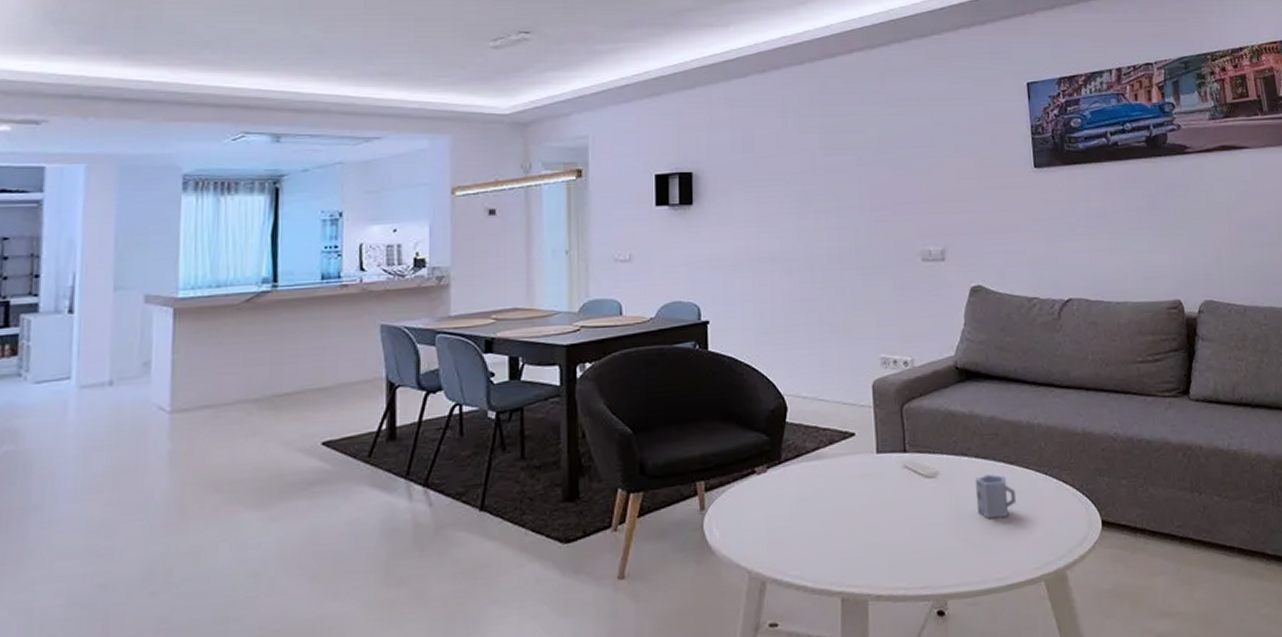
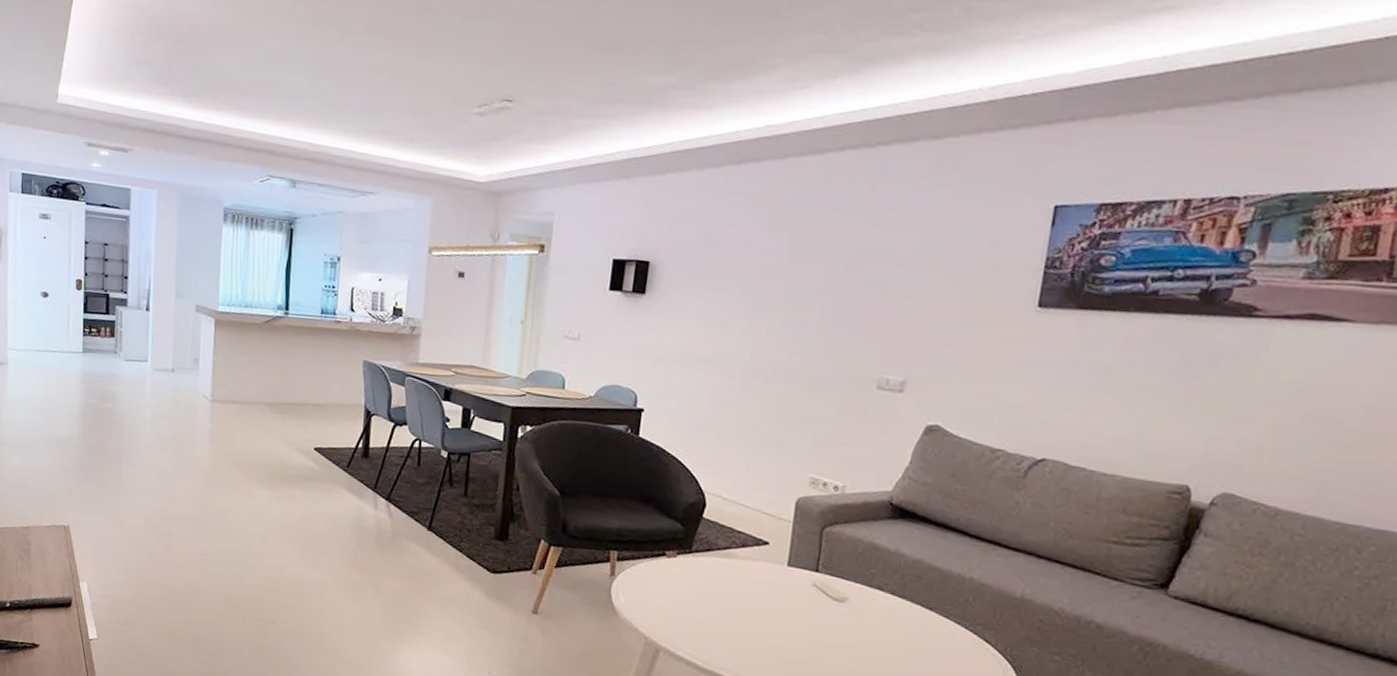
cup: present [975,473,1017,518] -> none [882,612,929,657]

